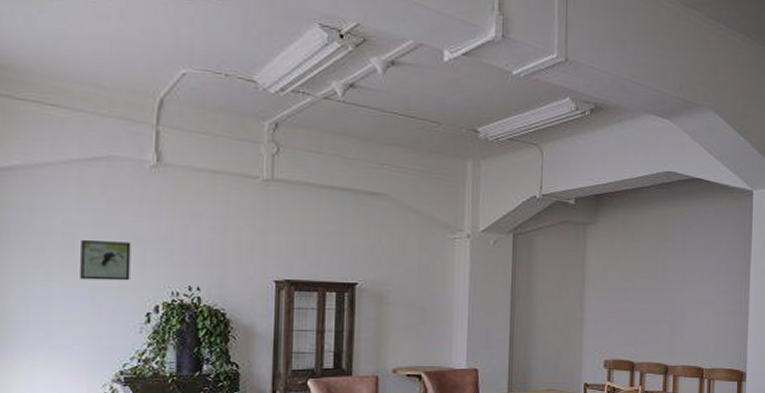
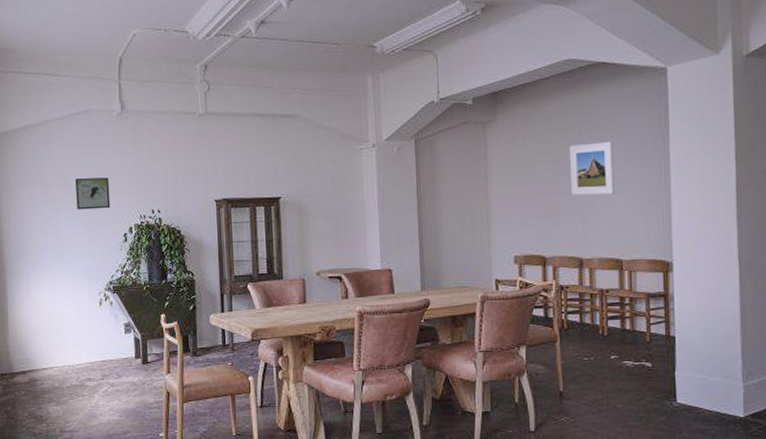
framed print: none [662,254,702,306] -> present [569,142,614,195]

